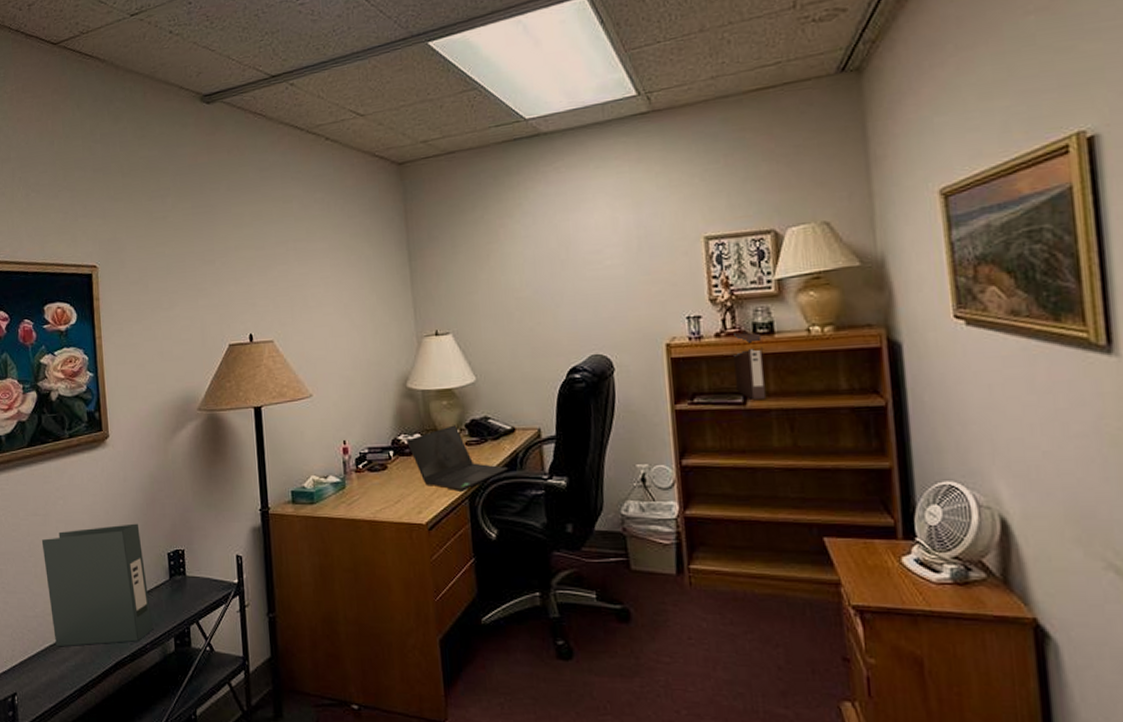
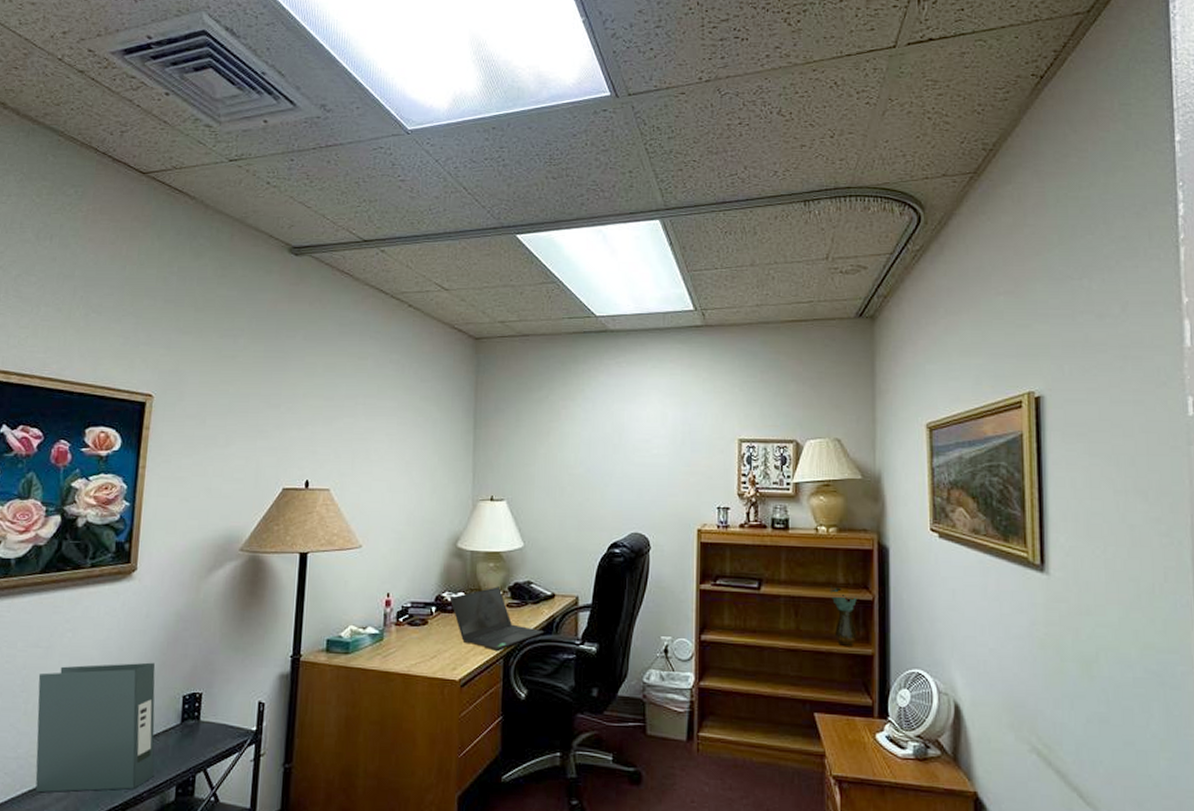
binder: present [734,332,767,401] -> none [754,525,778,587]
vase: none [830,392,869,461] -> present [829,584,857,646]

